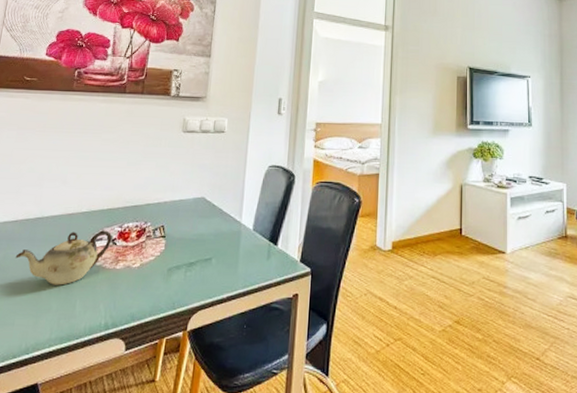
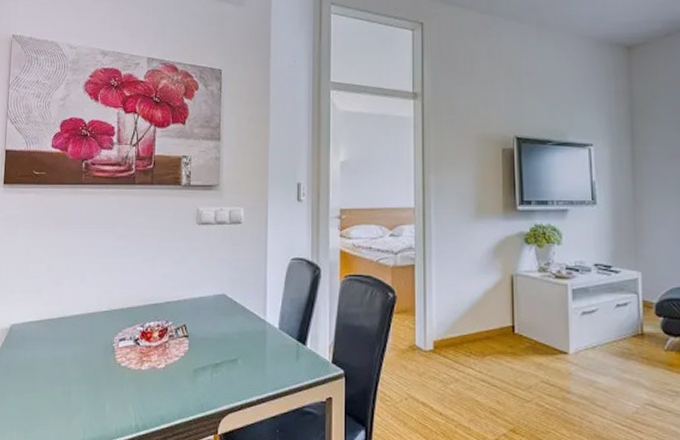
teapot: present [15,230,112,286] -> none [43,330,135,386]

